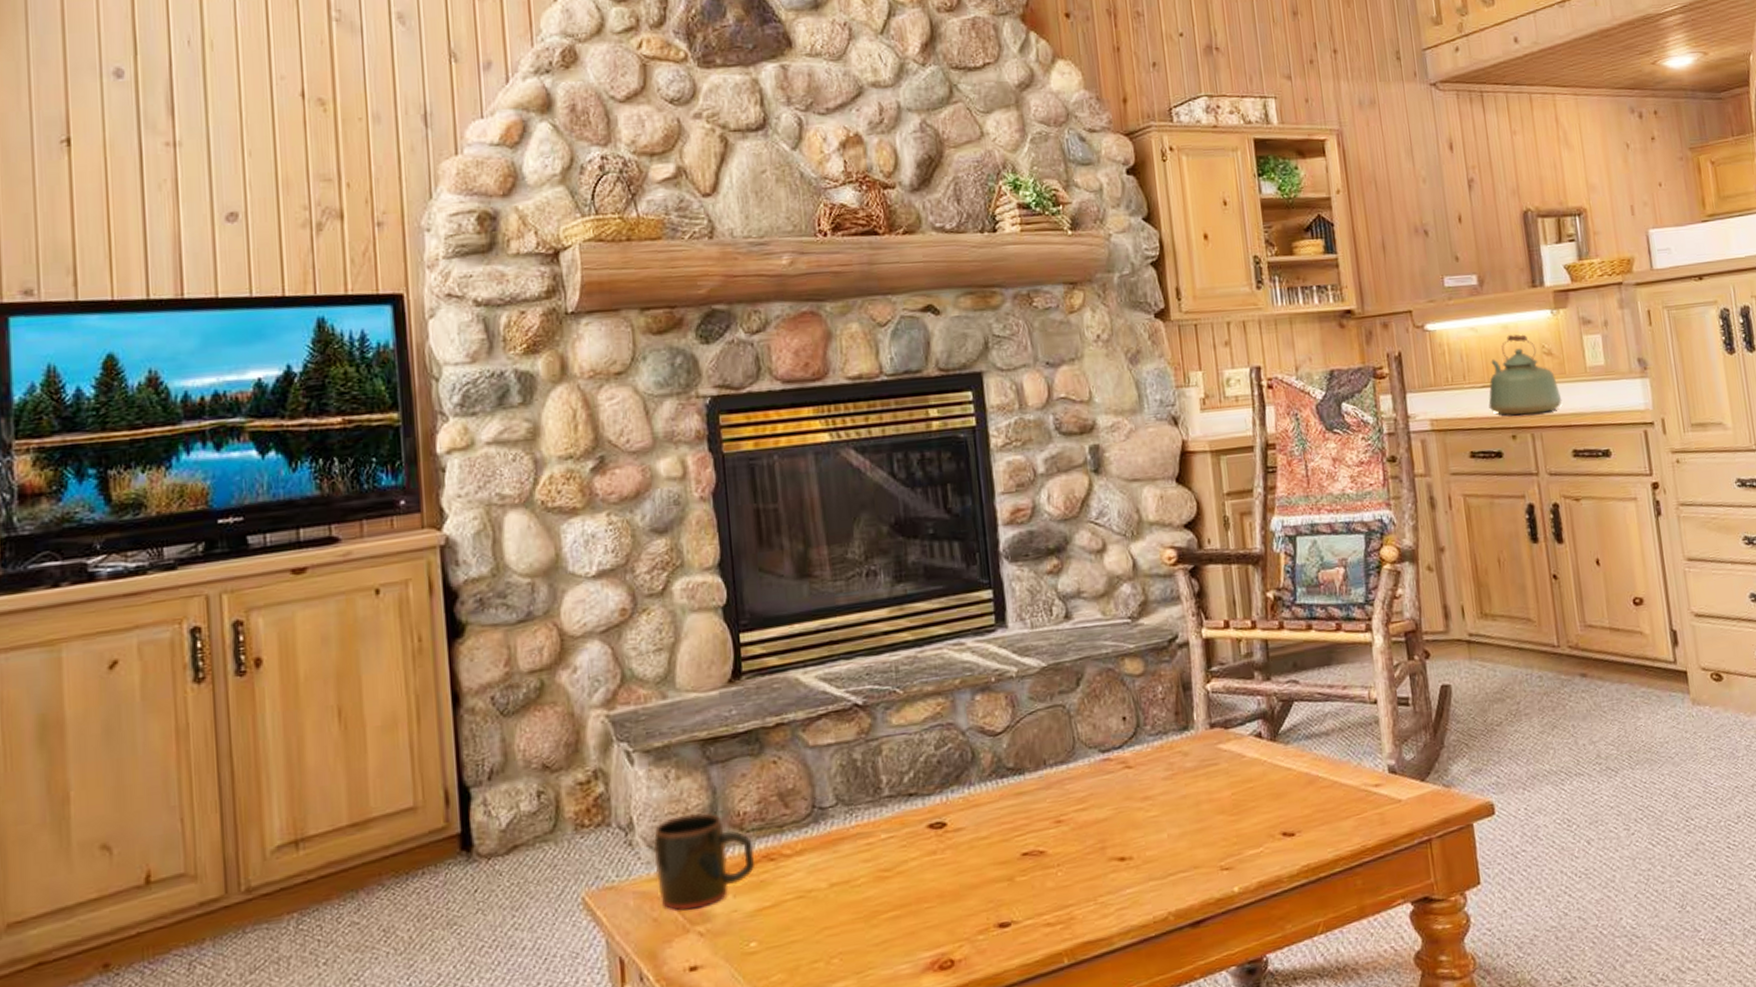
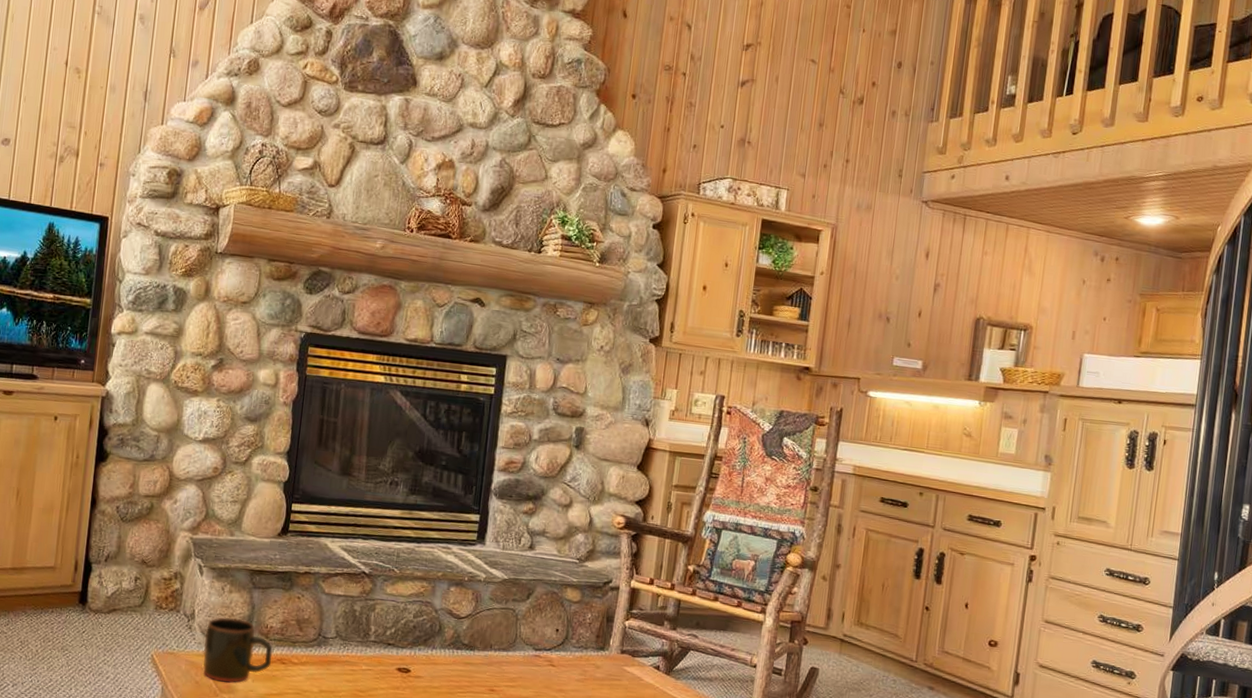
kettle: present [1488,334,1562,416] -> none [906,413,970,481]

